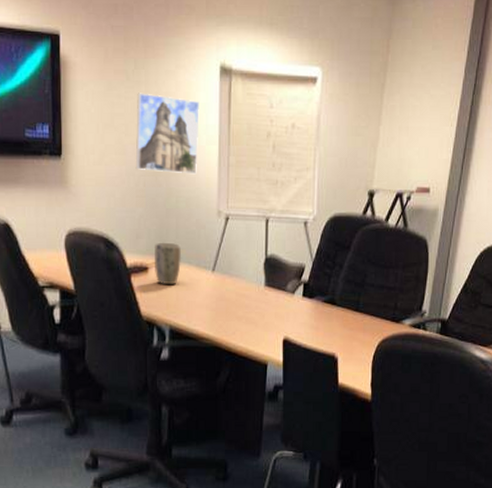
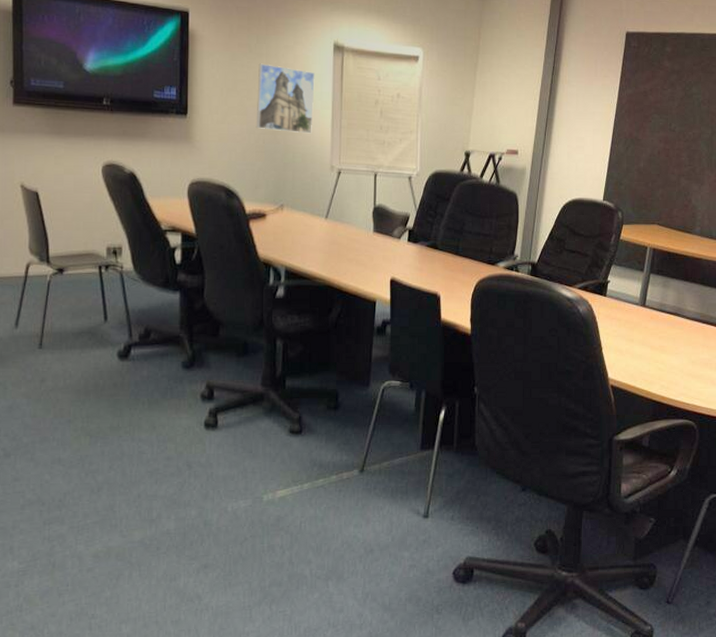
plant pot: present [155,242,182,285] -> none [272,192,298,231]

